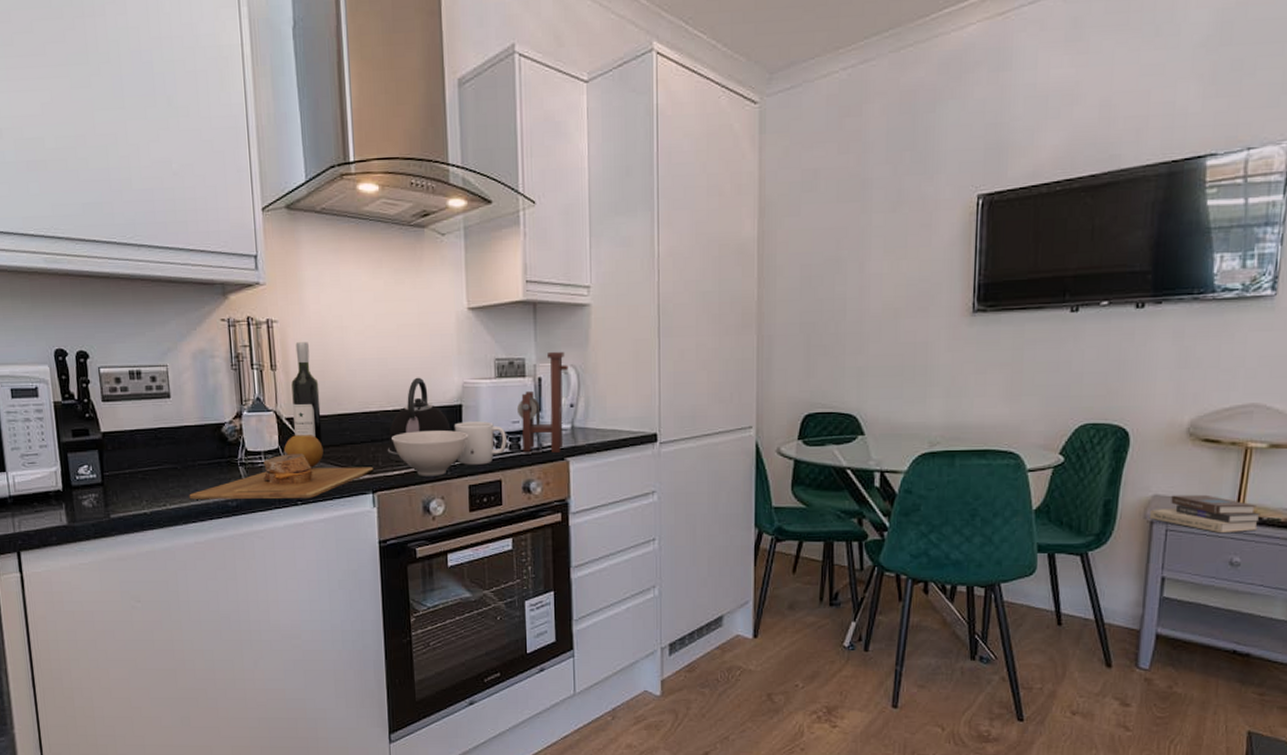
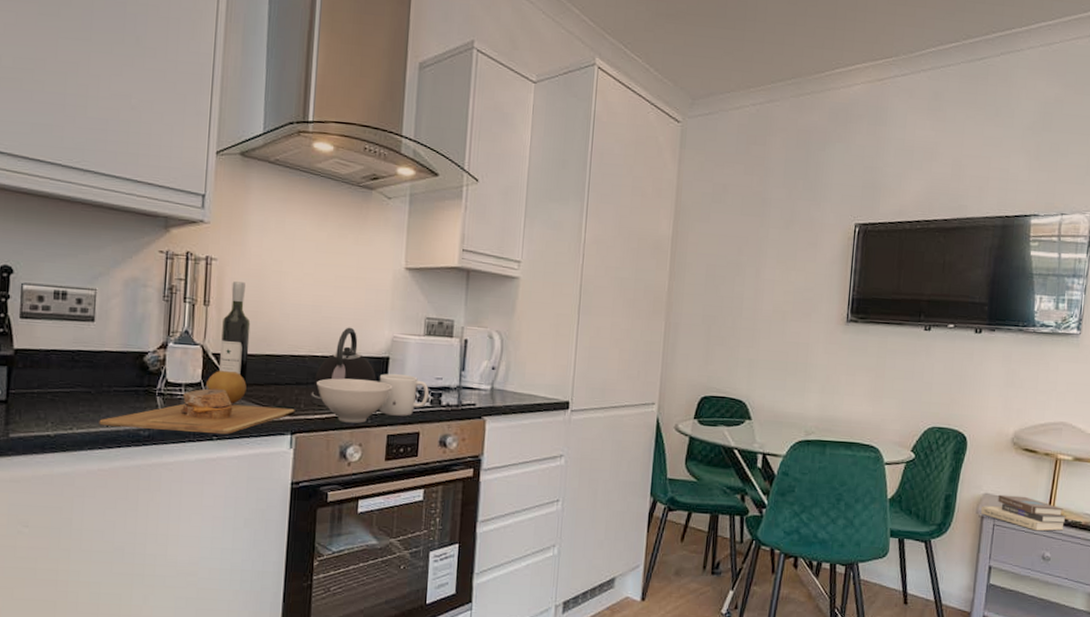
paper towel holder: present [516,351,569,454] -> none [441,316,494,412]

